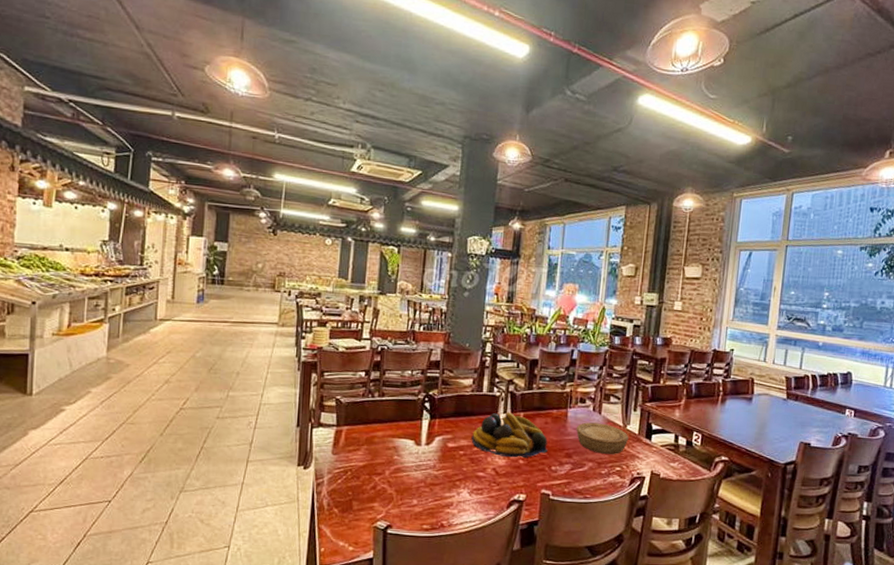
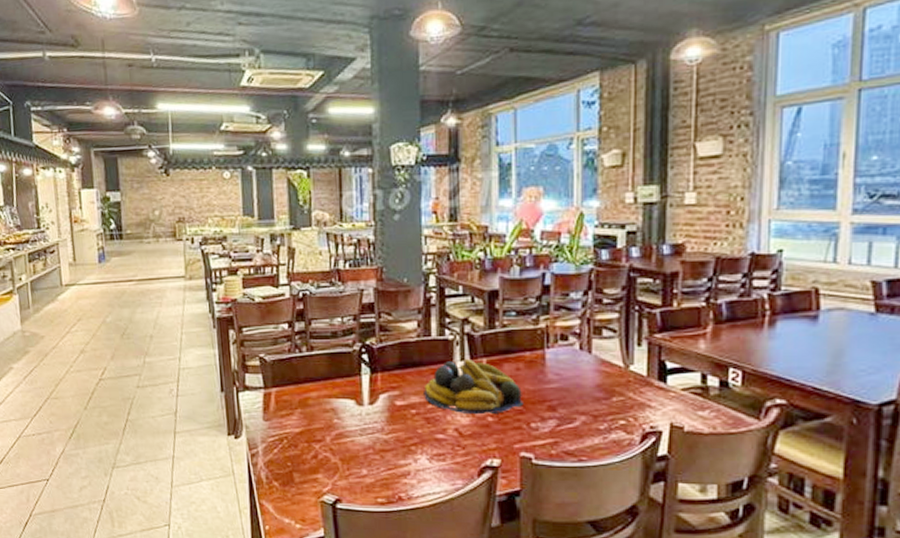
bowl: present [576,422,629,454] -> none [558,365,634,404]

